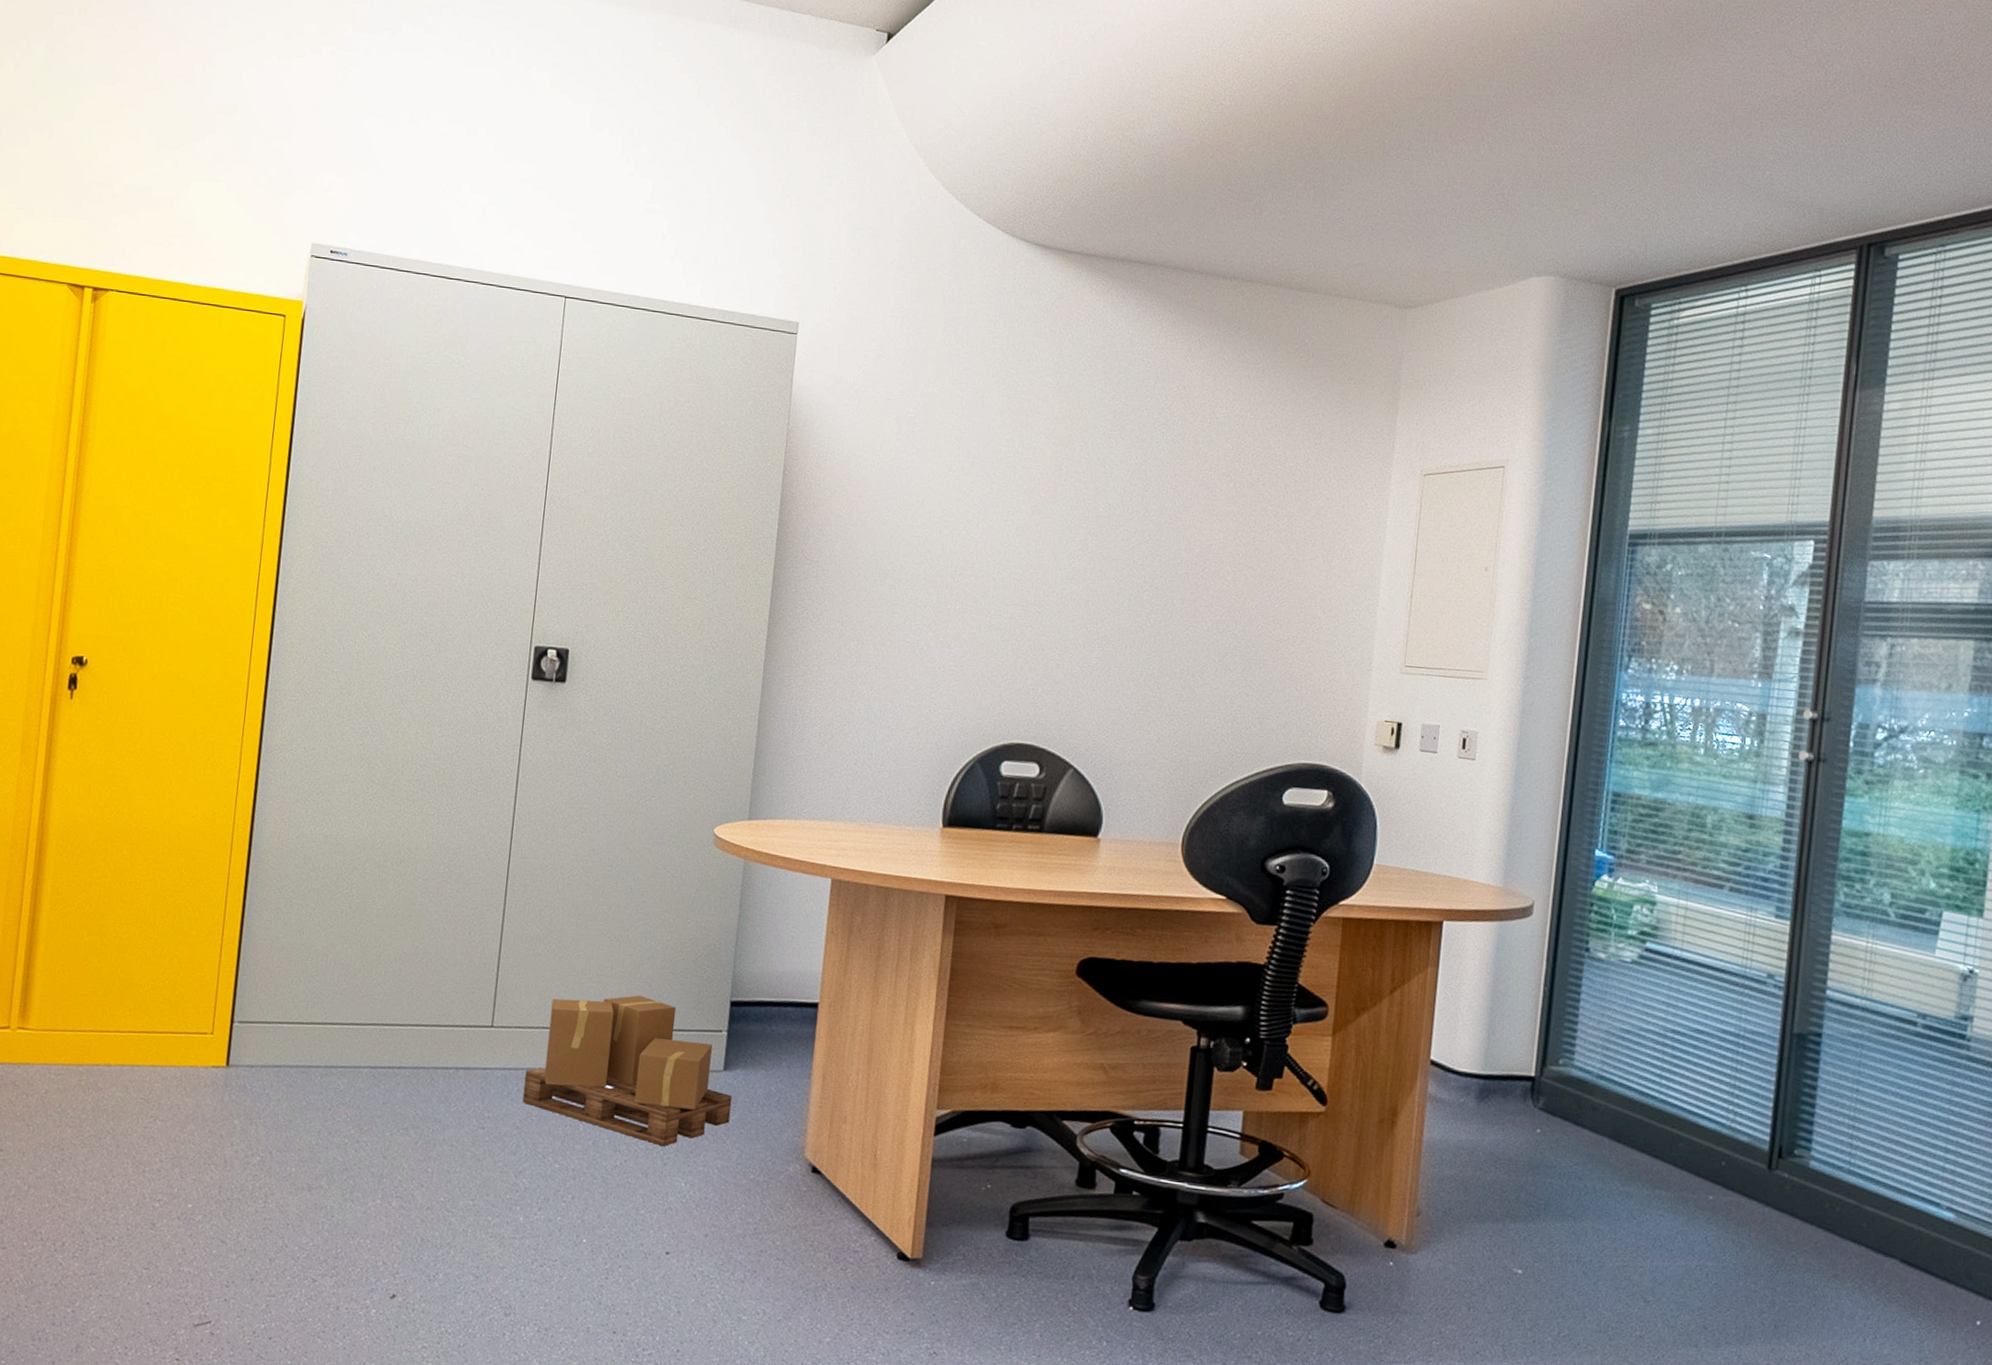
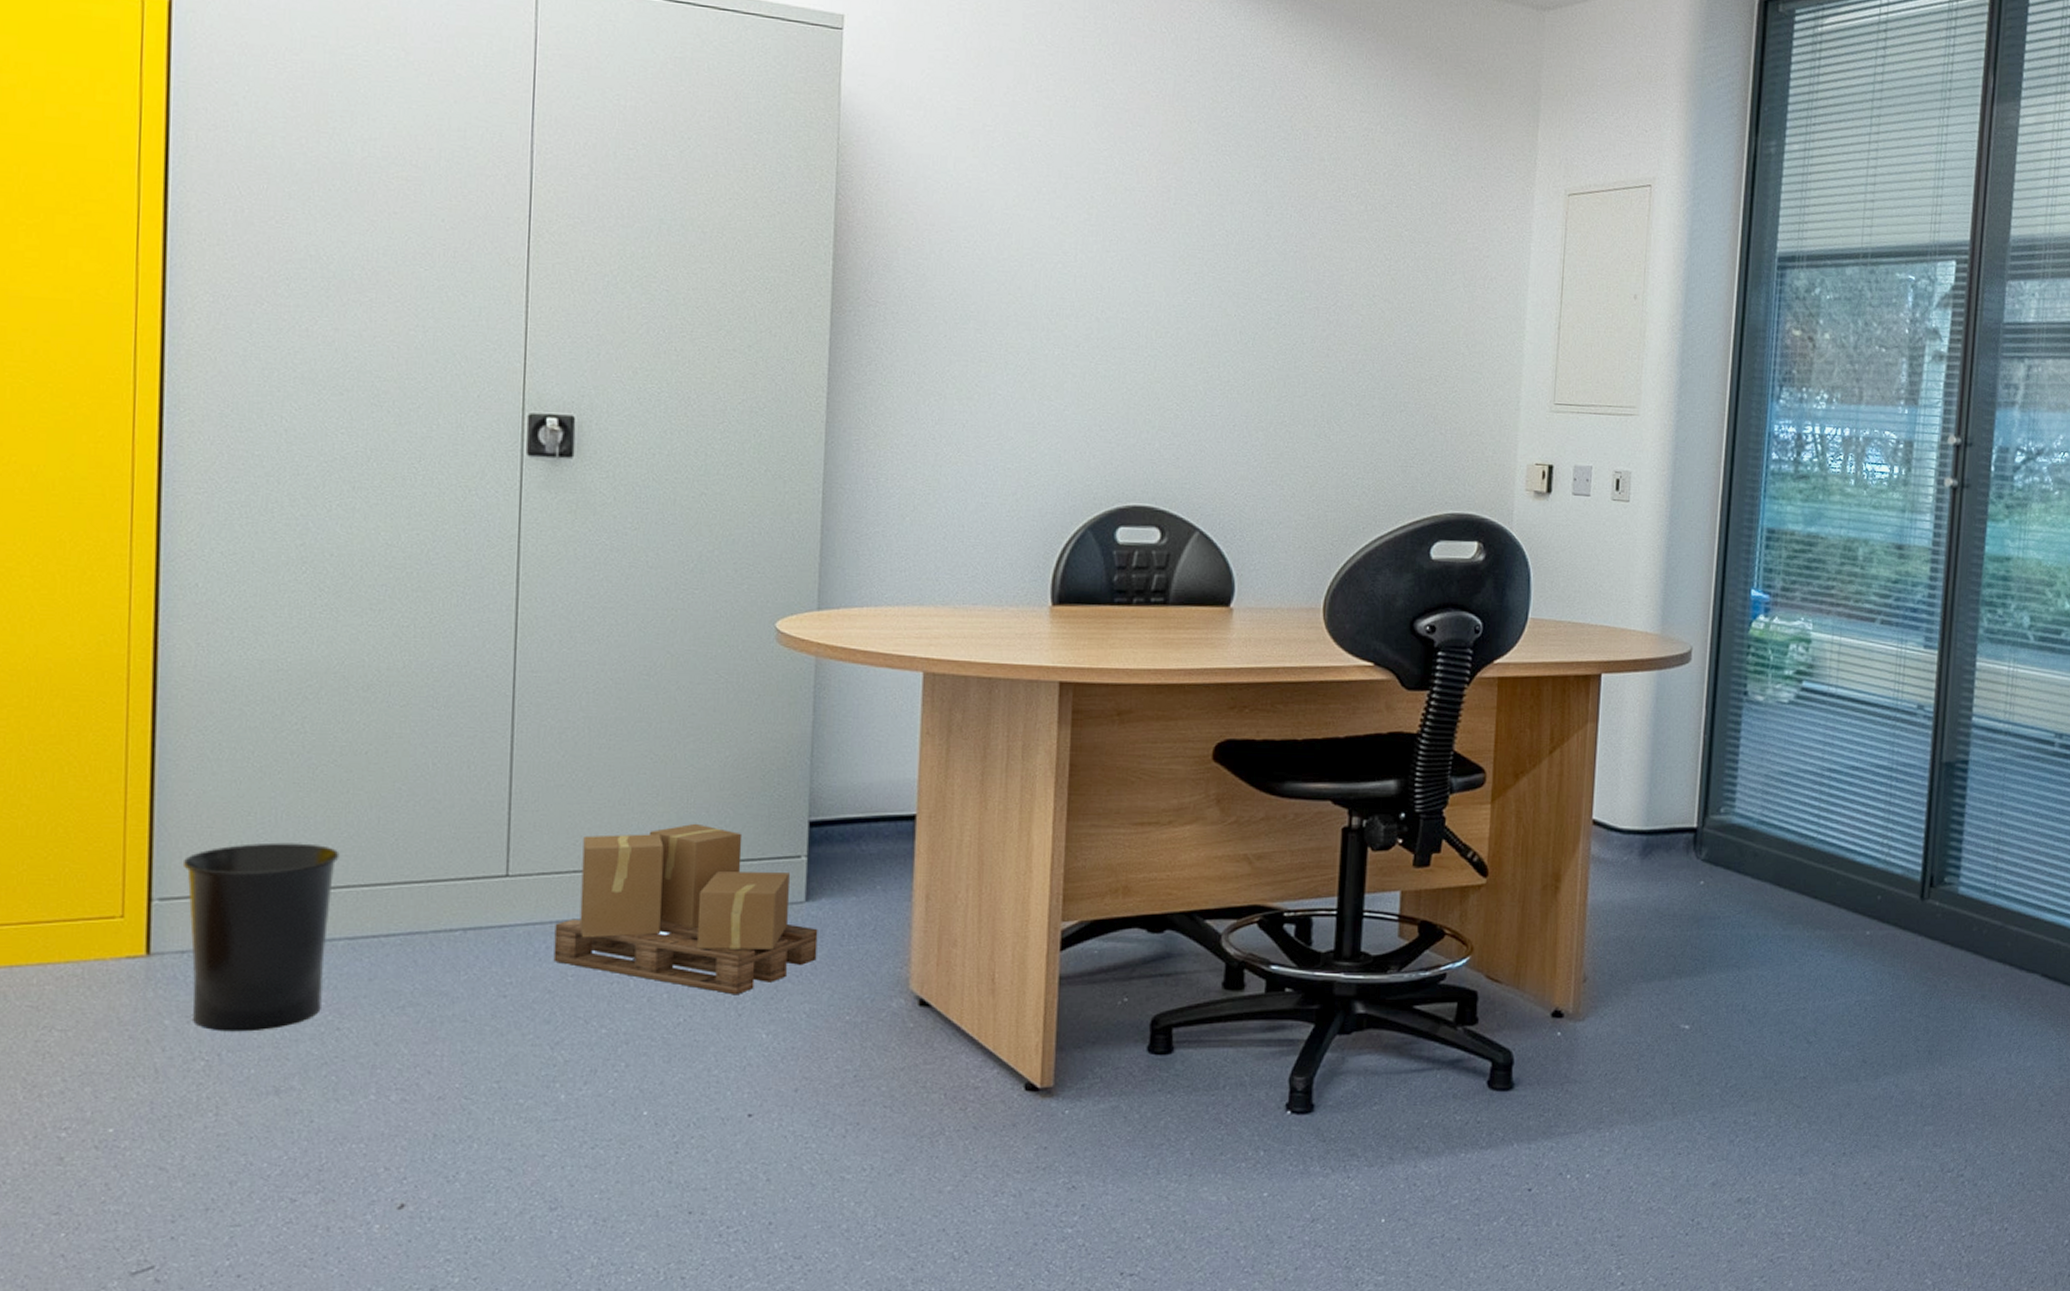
waste bin: none [254,983,370,1137] -> present [182,842,340,1032]

